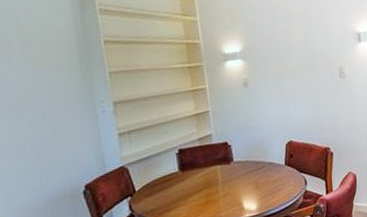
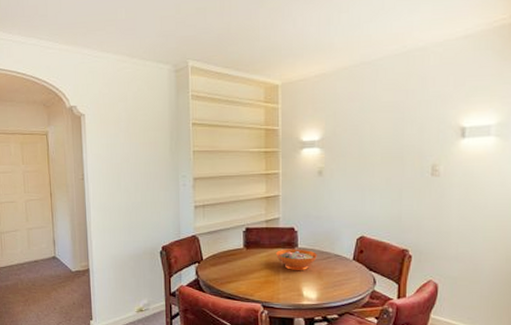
decorative bowl: none [213,162,253,186] -> present [276,249,317,270]

